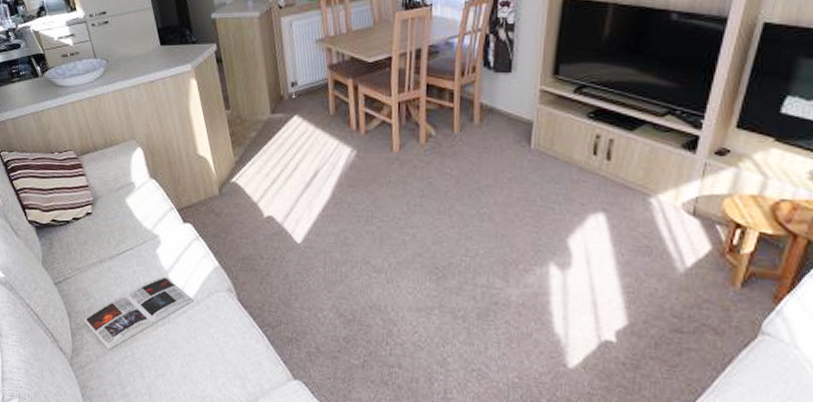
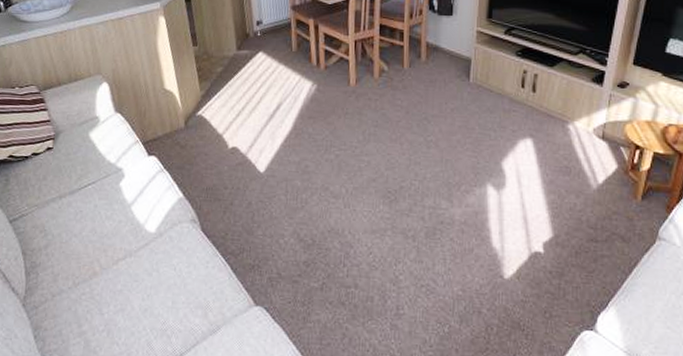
magazine: present [84,277,194,351] -> none [40,210,157,288]

